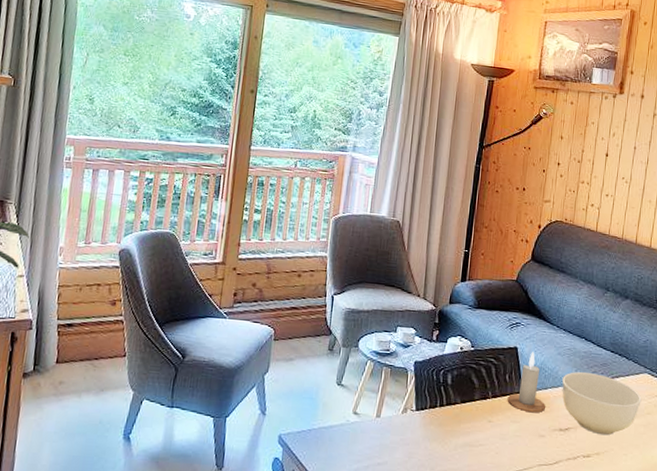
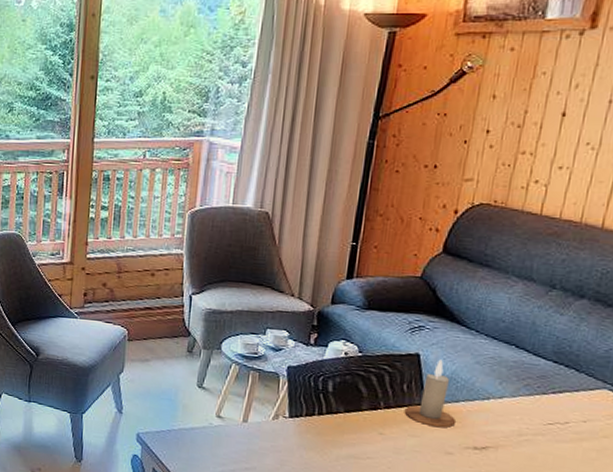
bowl: present [562,372,642,435] -> none [479,384,596,458]

